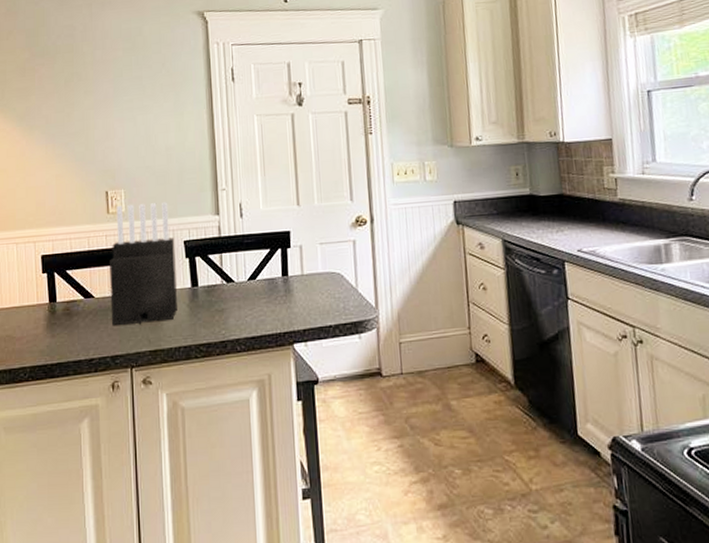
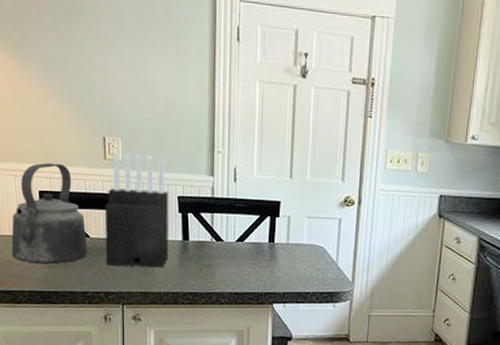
kettle: none [12,224,93,335] -> present [11,162,88,264]

